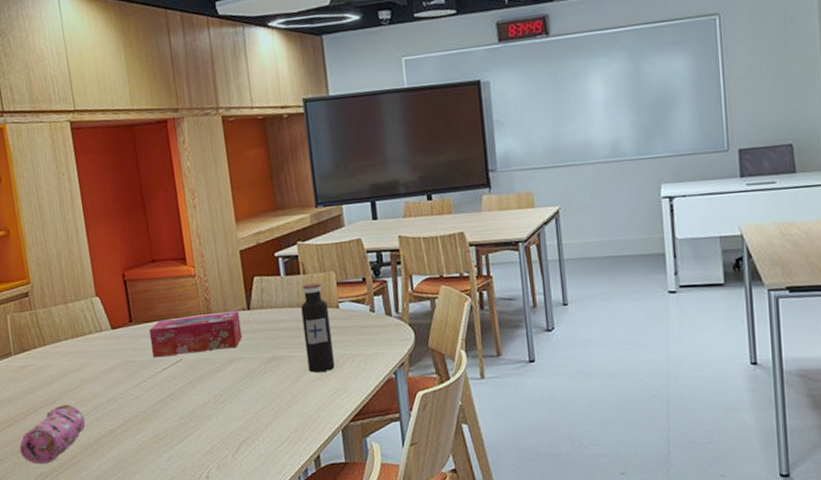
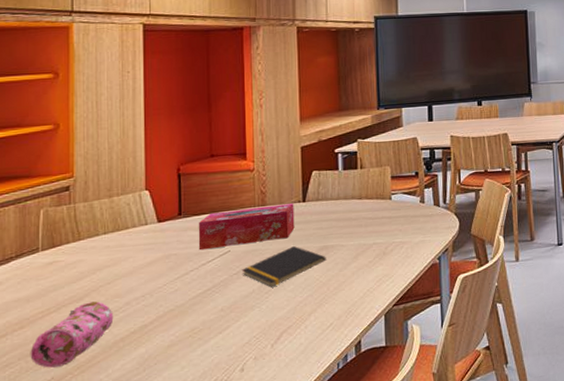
notepad: none [195,356,277,398] -> present [241,246,326,288]
water bottle: present [301,283,335,373] -> none [355,177,383,260]

